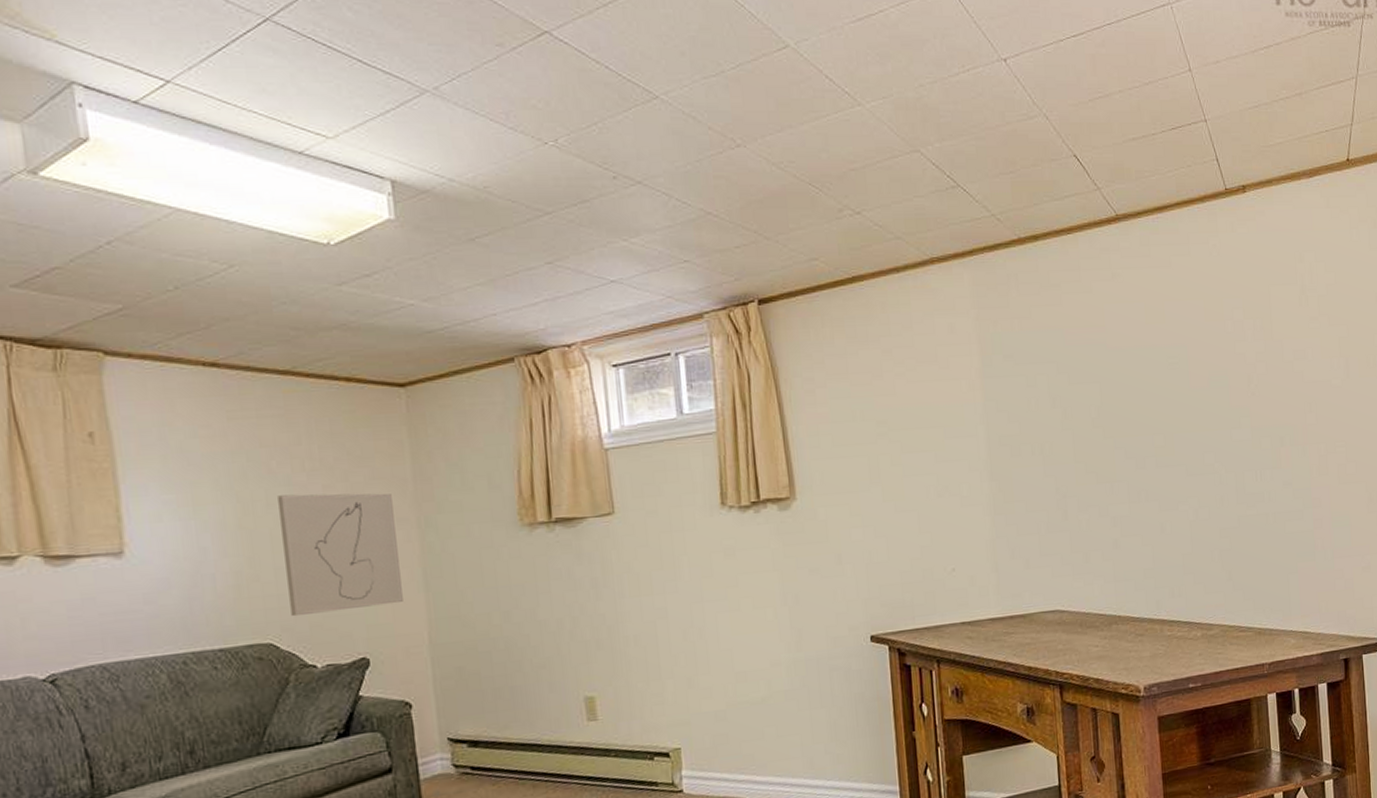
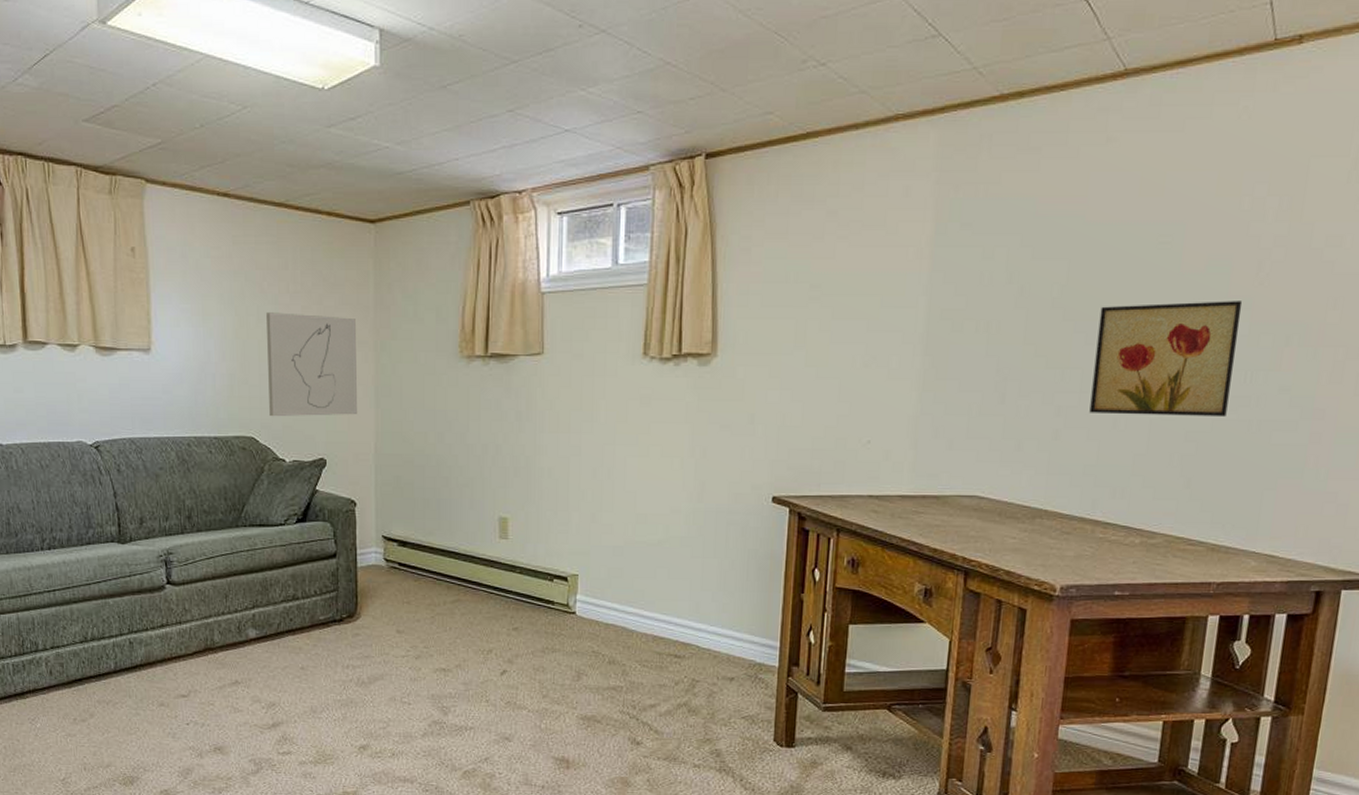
wall art: none [1133,410,1248,521] -> present [1089,301,1243,418]

